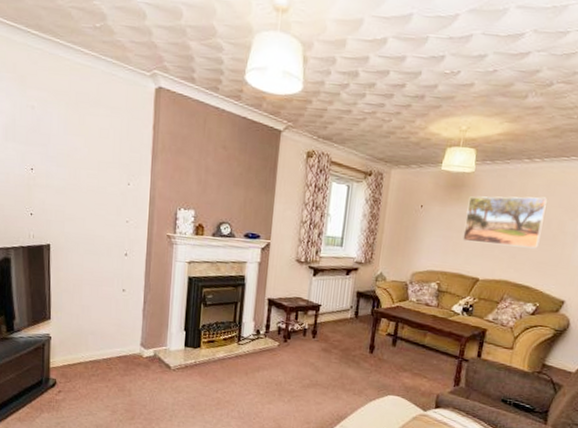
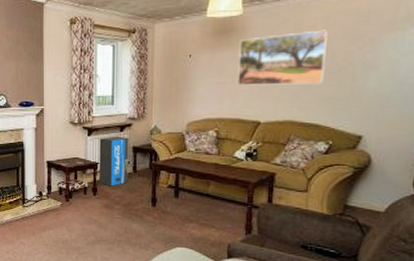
air purifier: none [319,278,354,331] -> present [98,136,129,187]

